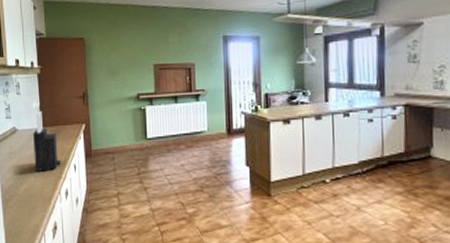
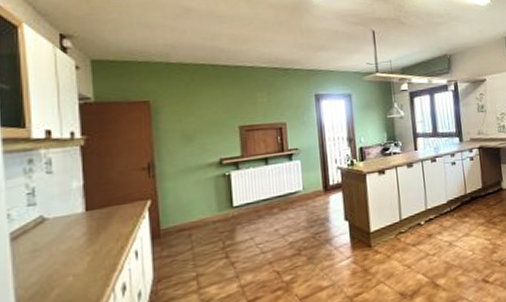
knife block: present [33,111,61,173] -> none [72,191,115,270]

